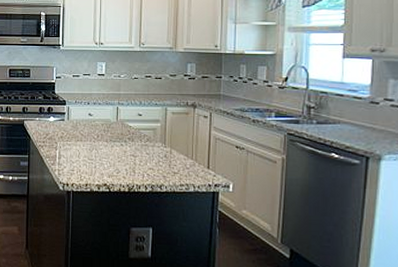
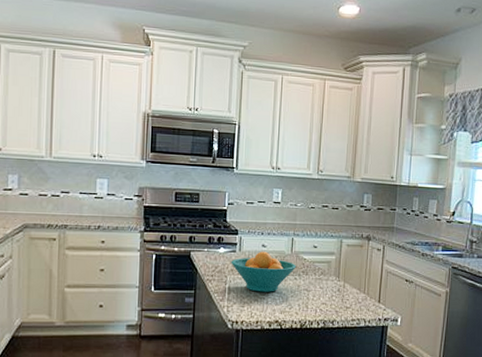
fruit bowl: none [60,119,123,158] -> present [231,251,297,292]

